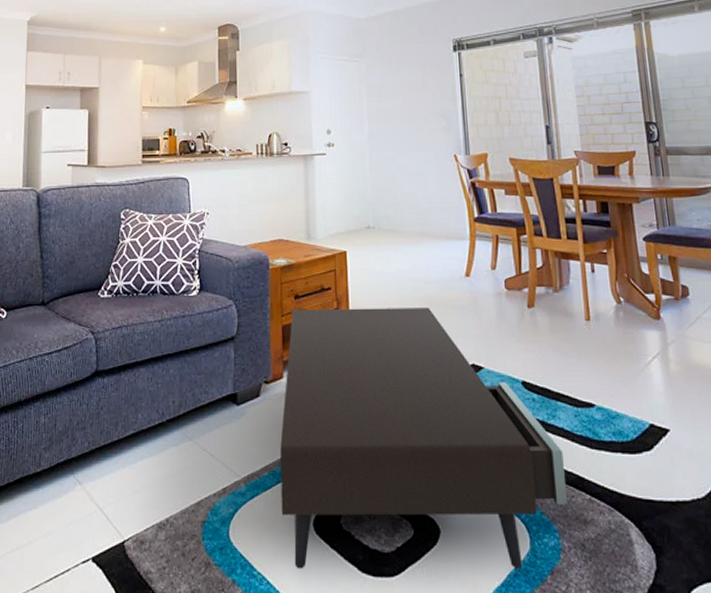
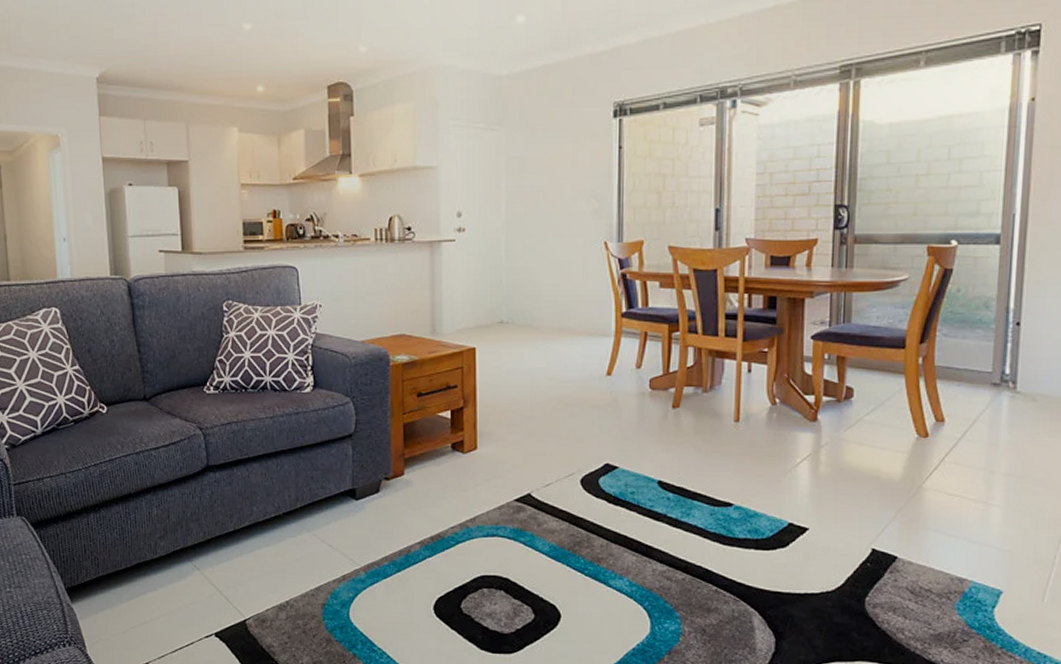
coffee table: present [280,308,567,570] -> none [401,407,693,650]

